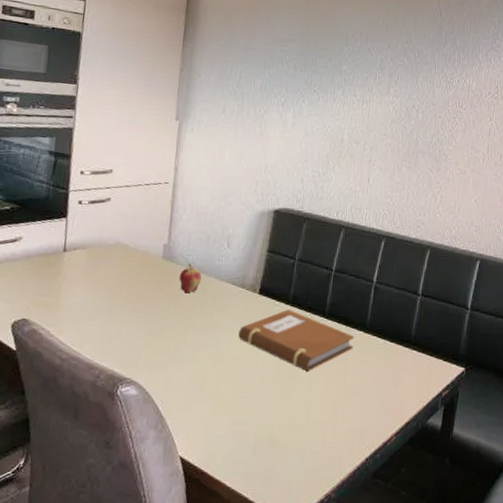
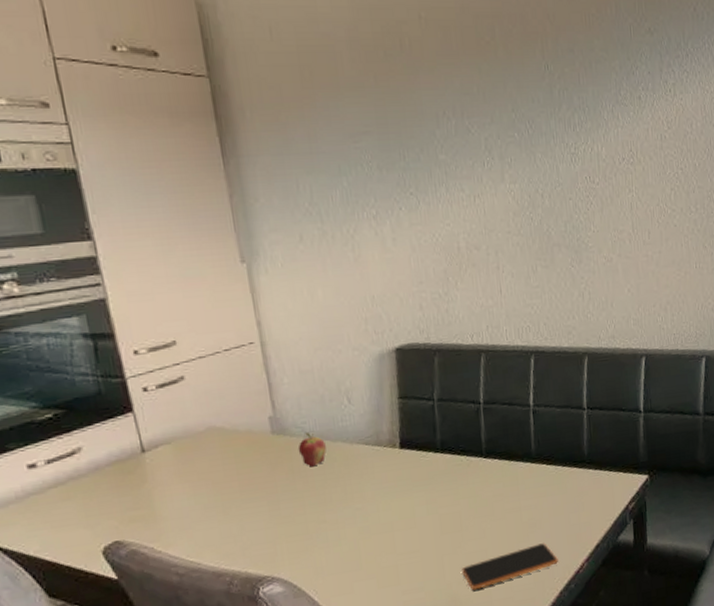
notebook: present [238,309,355,371] -> none [386,457,522,519]
smartphone: none [285,407,370,437] -> present [461,543,558,591]

